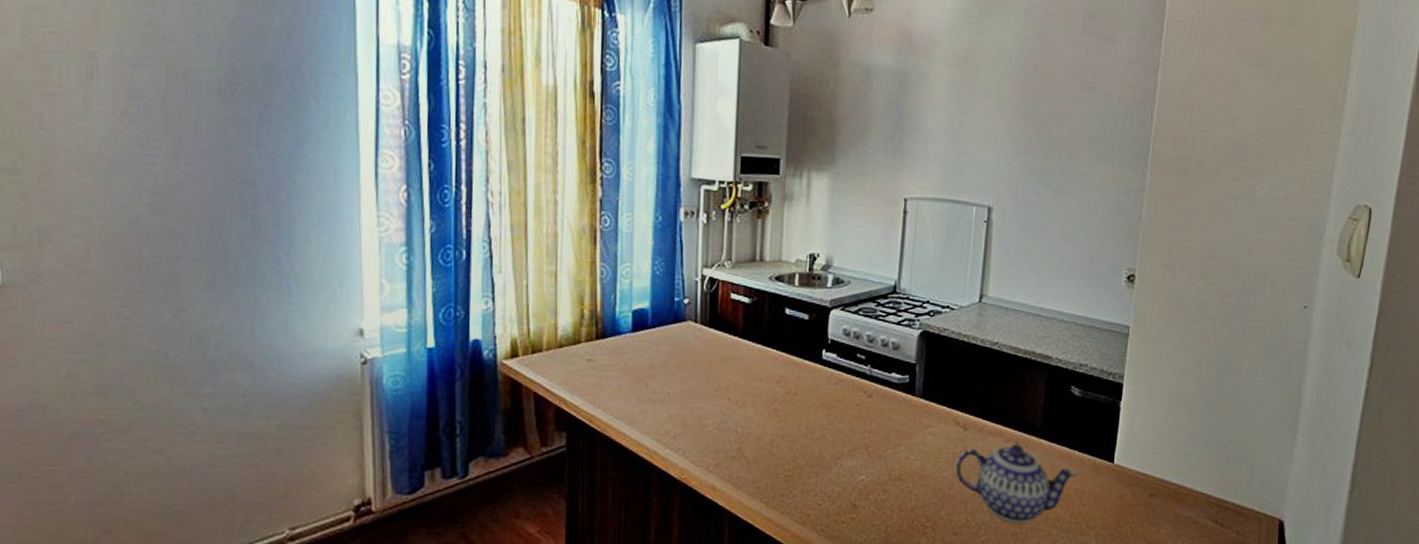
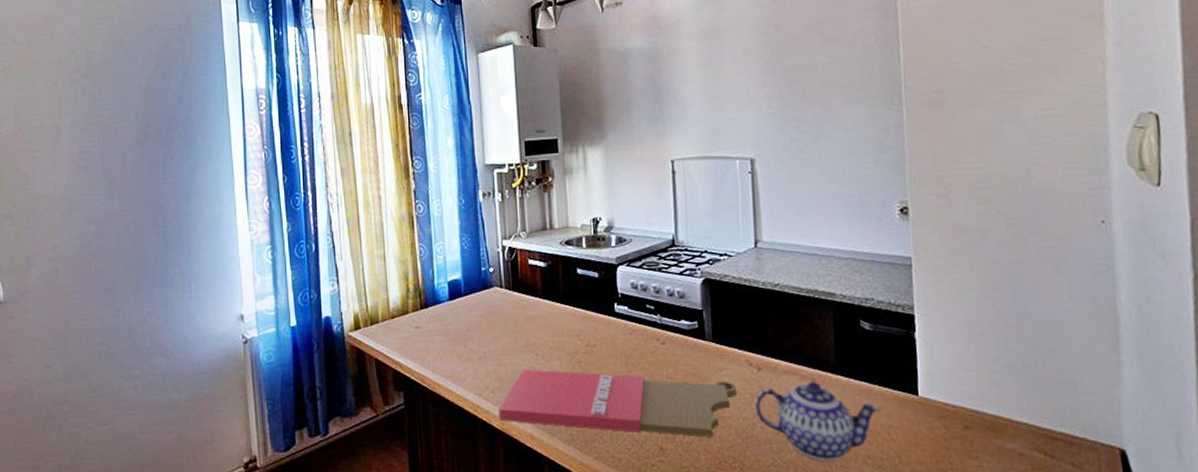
cutting board: none [678,415,941,495] -> present [499,369,738,437]

